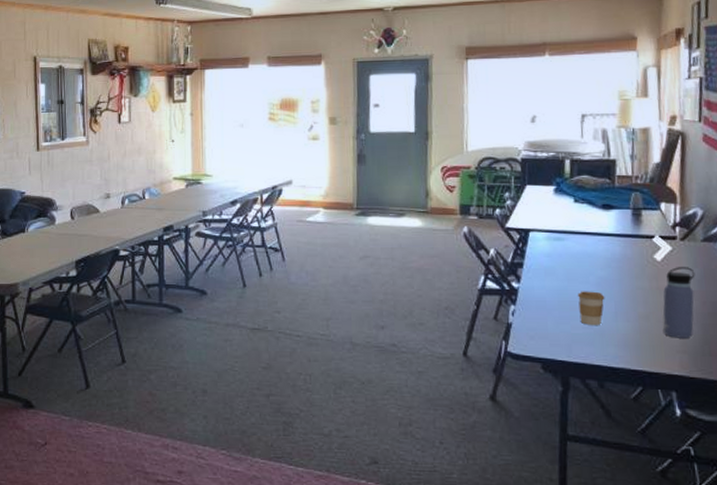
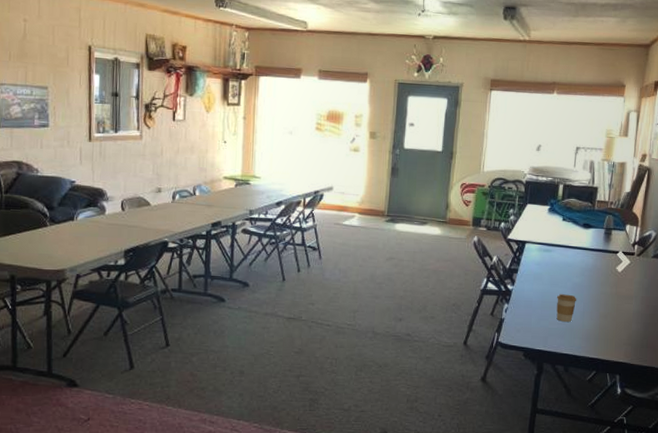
water bottle: present [662,267,695,338] -> none [615,277,644,334]

